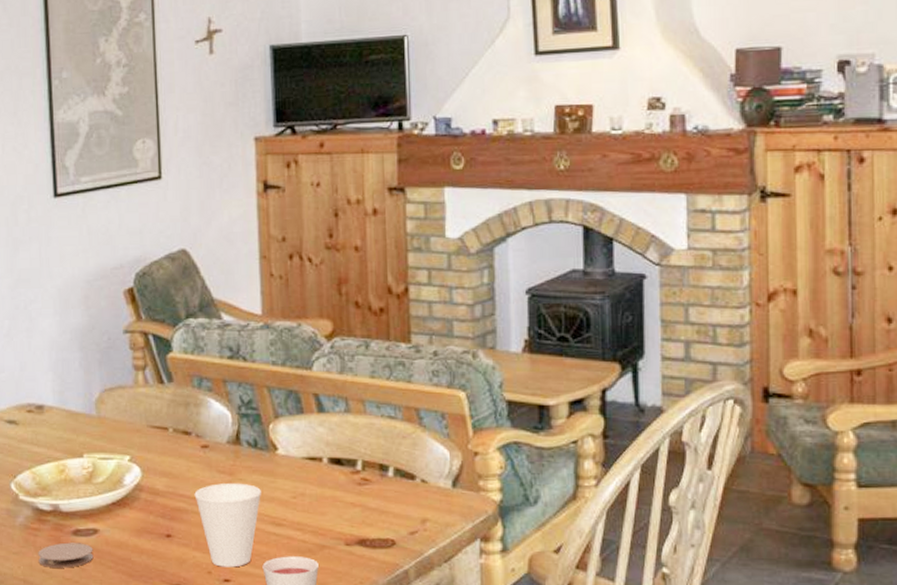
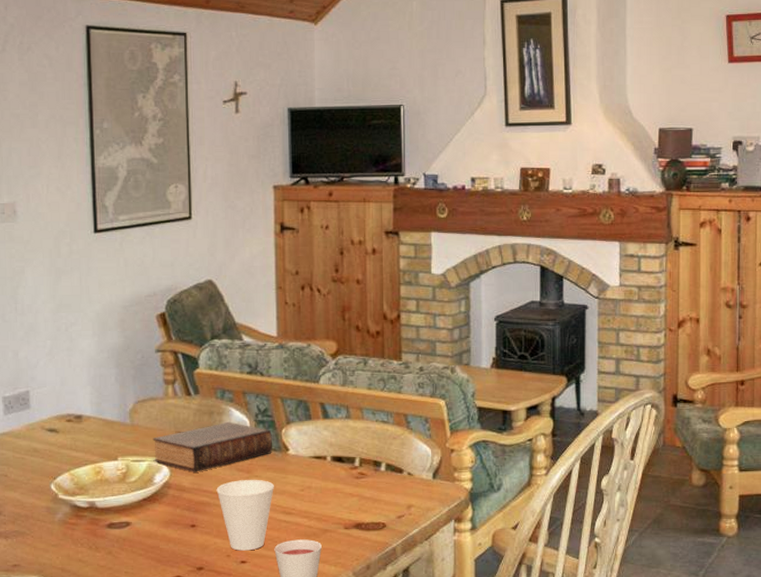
coaster: present [38,542,94,568] -> none [75,534,126,557]
book: none [121,414,258,473] -> present [152,421,272,472]

